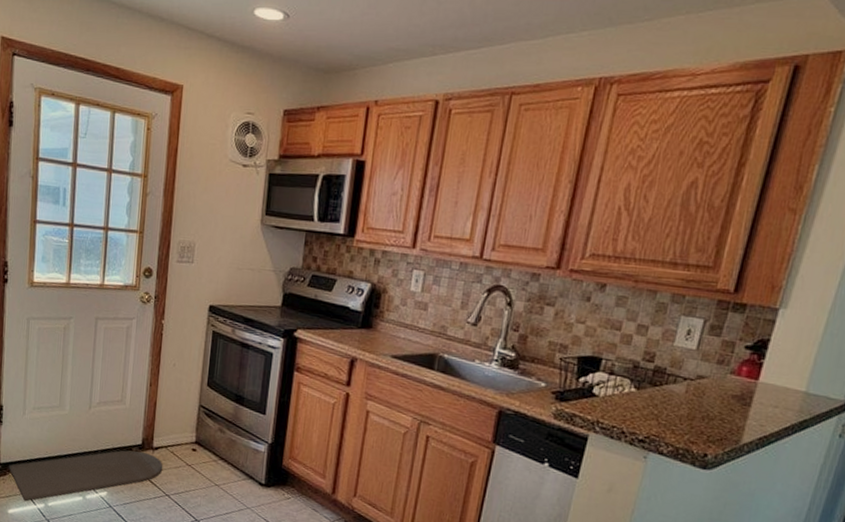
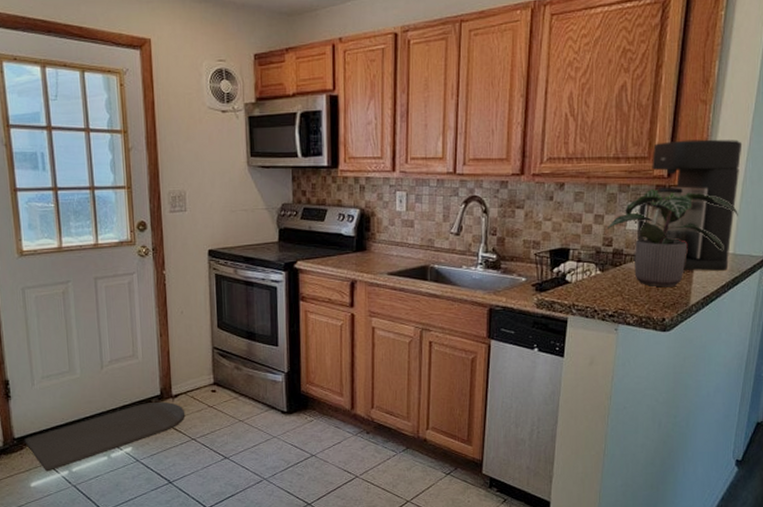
potted plant: none [650,303,819,420] -> present [606,188,738,288]
coffee maker: none [677,251,836,412] -> present [633,139,743,272]

